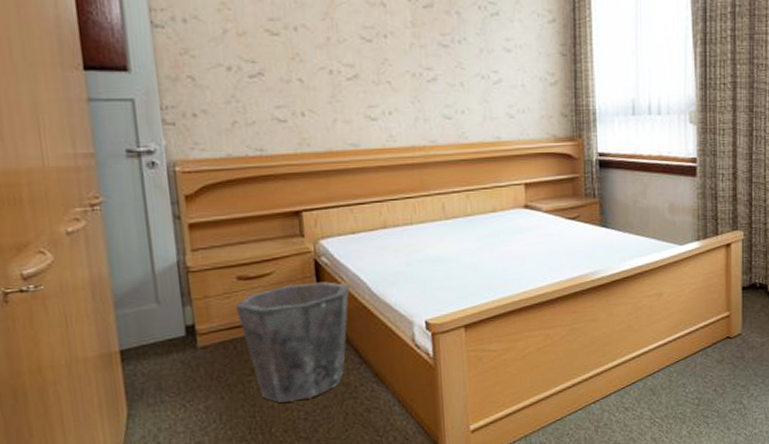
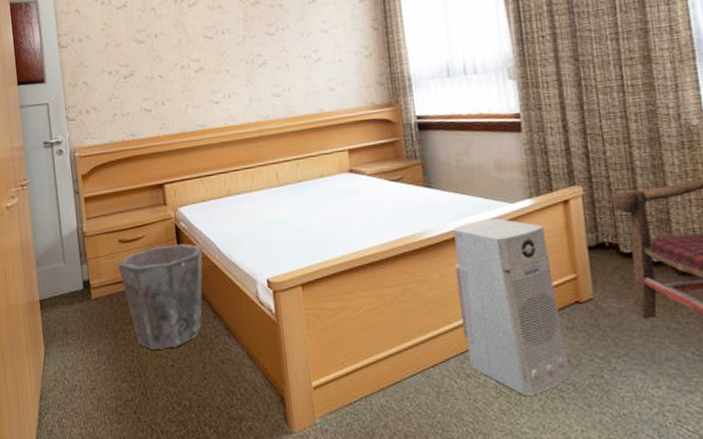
air purifier: none [623,259,716,424] -> present [453,218,571,395]

